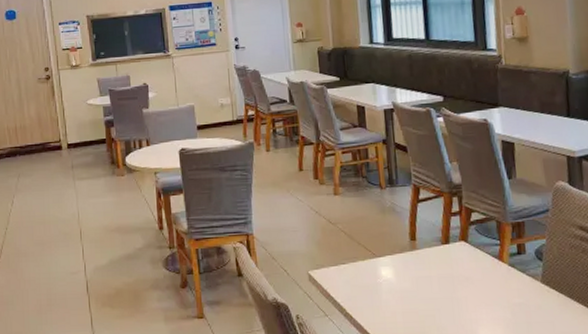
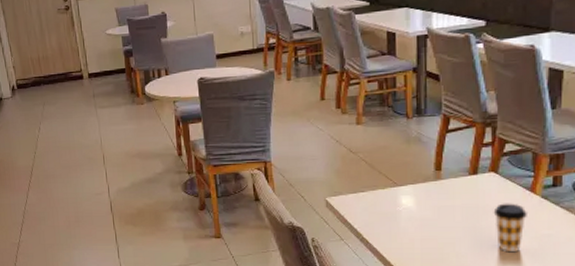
coffee cup: none [467,272,498,323] -> present [493,203,527,253]

